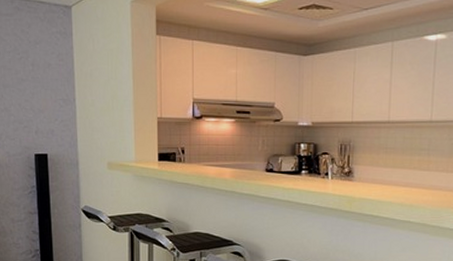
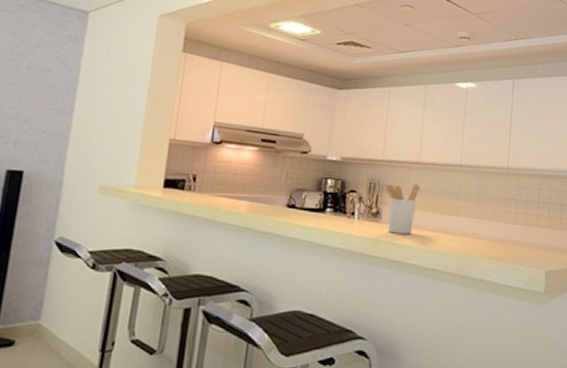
utensil holder: none [355,142,391,190] -> present [385,183,421,234]

